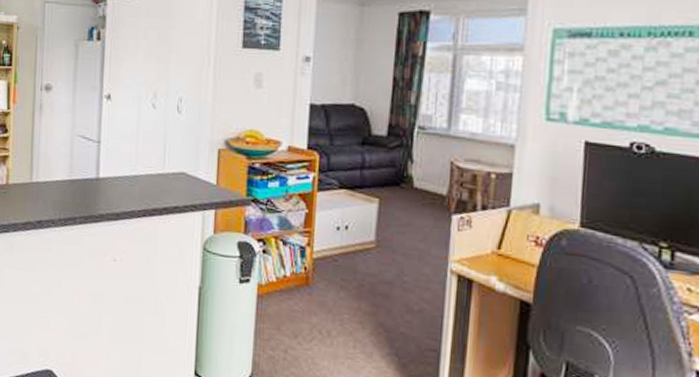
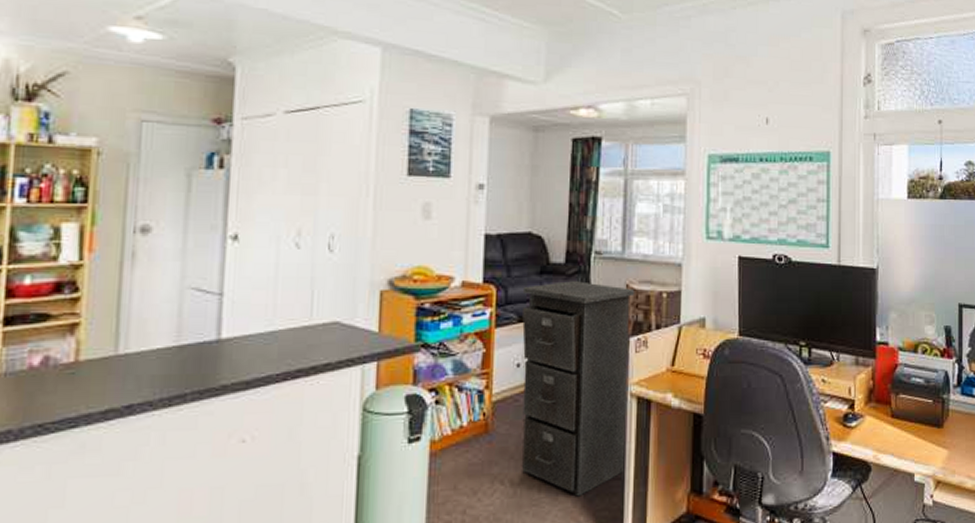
filing cabinet: none [339,153,460,359] -> present [522,281,635,497]

